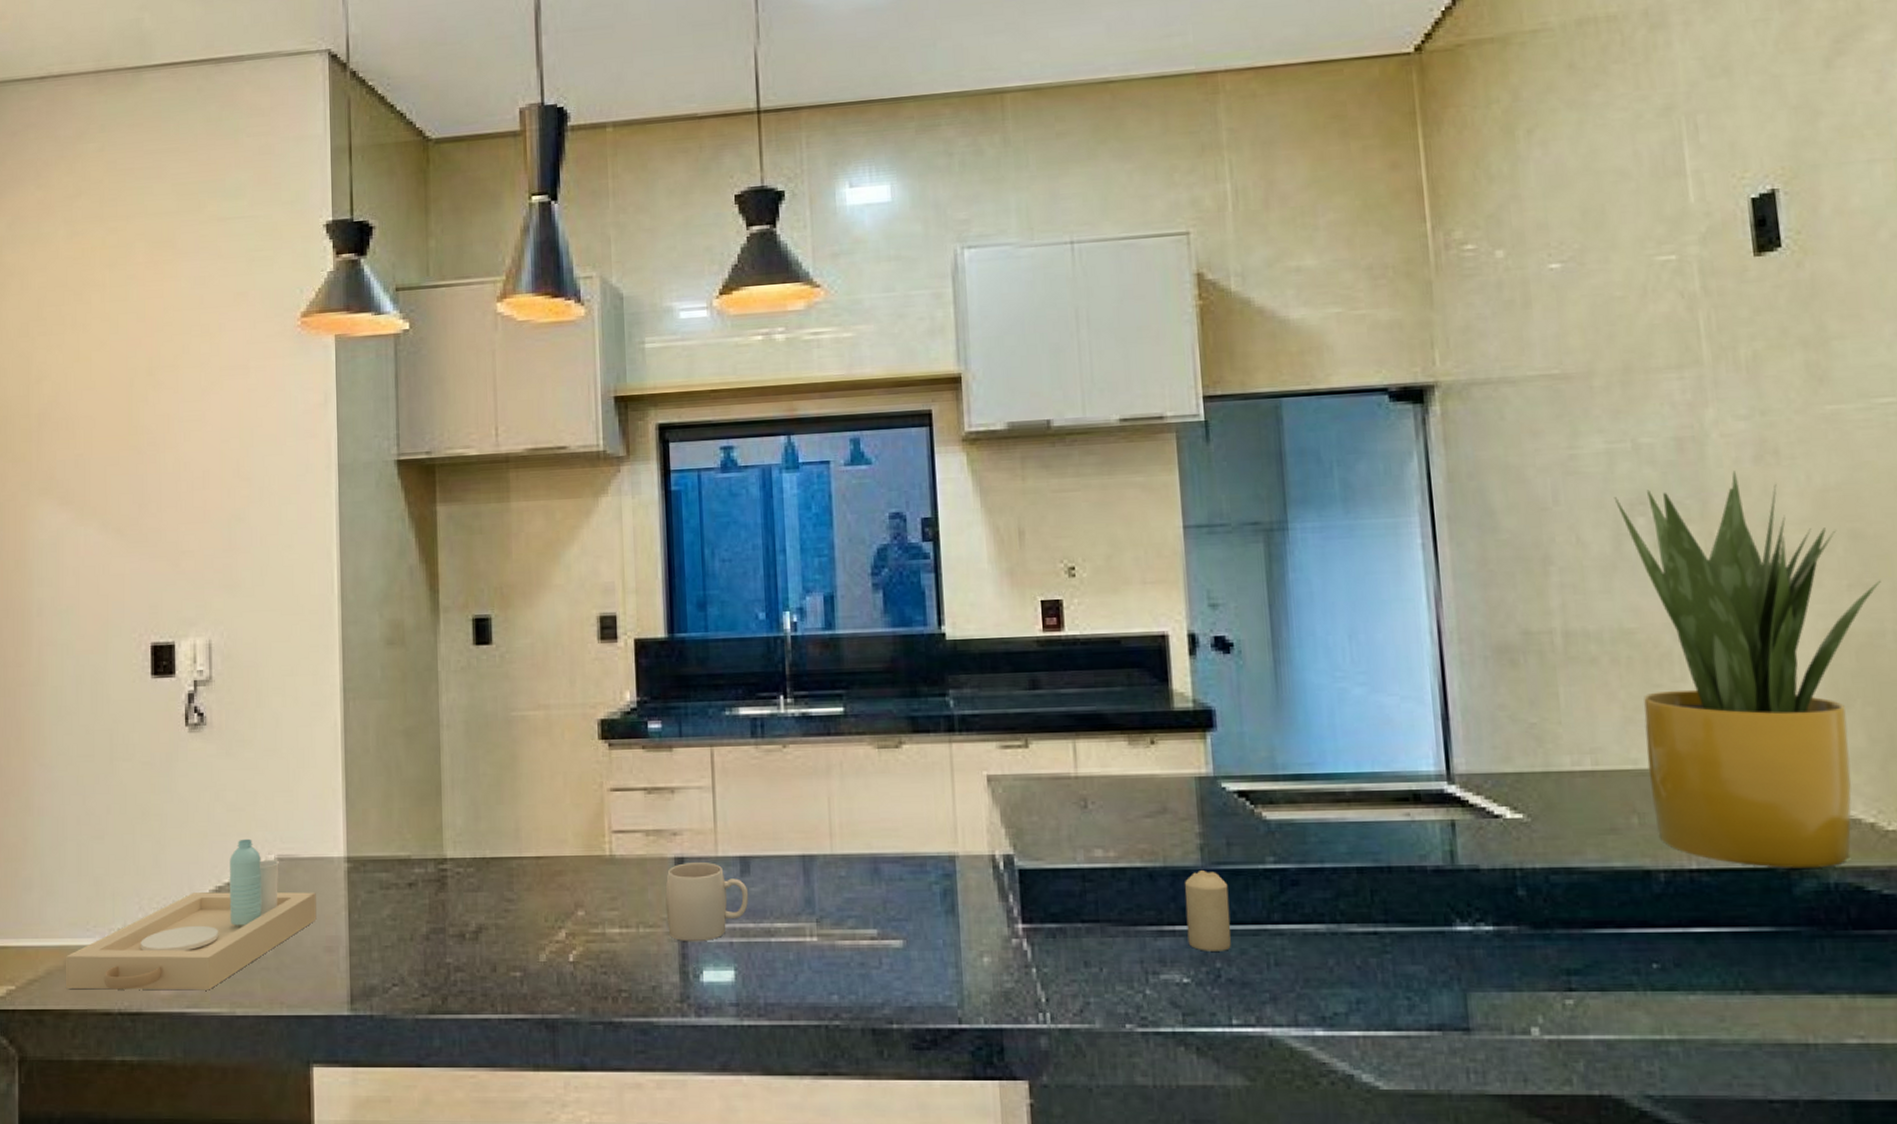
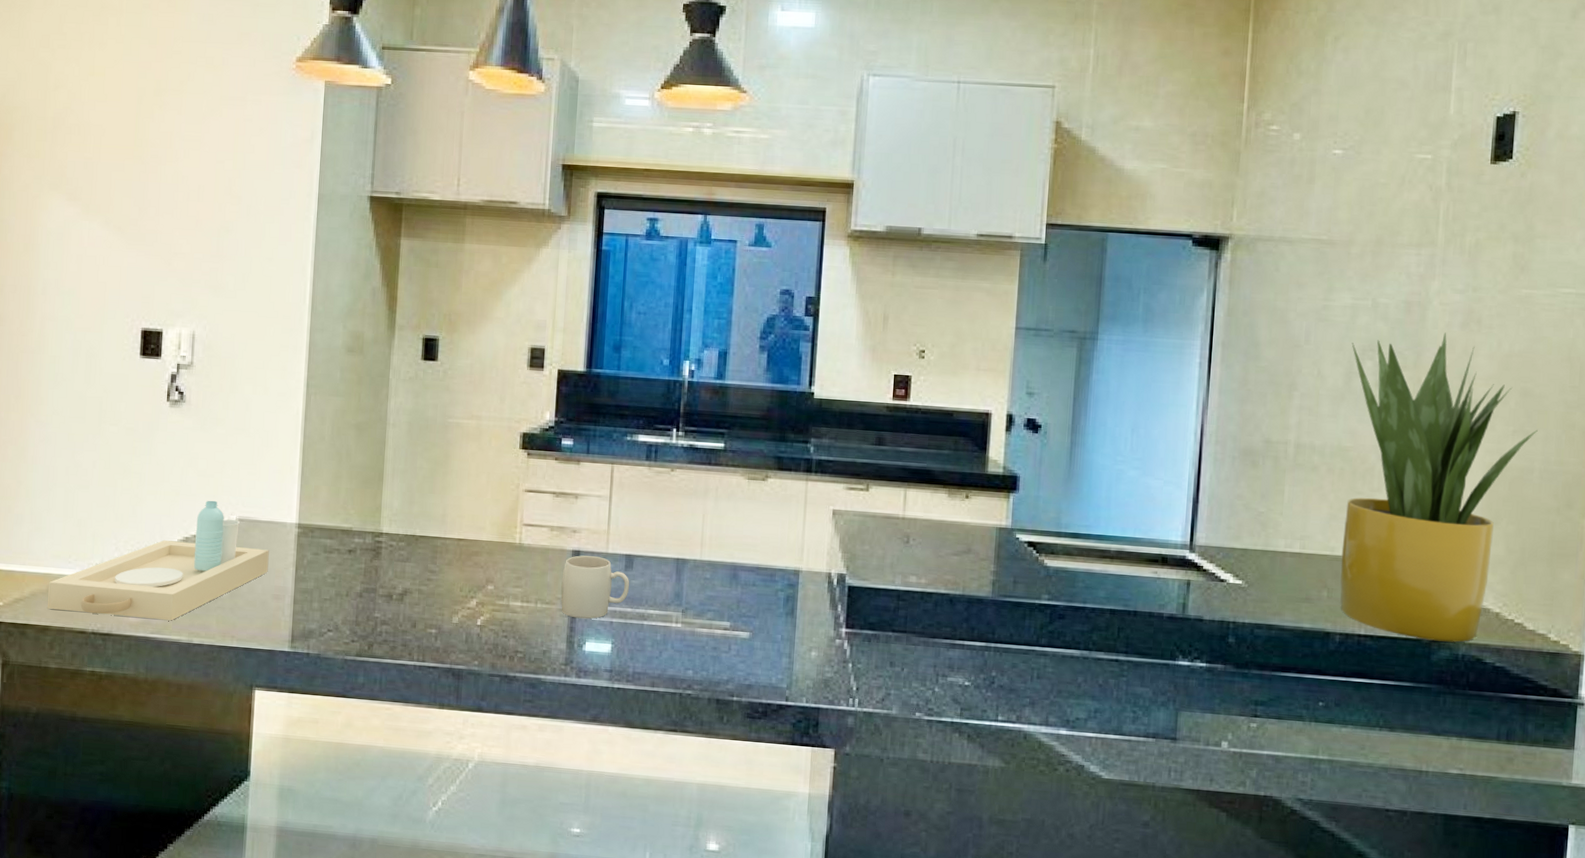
candle: present [1184,871,1231,951] -> none [973,600,1010,664]

